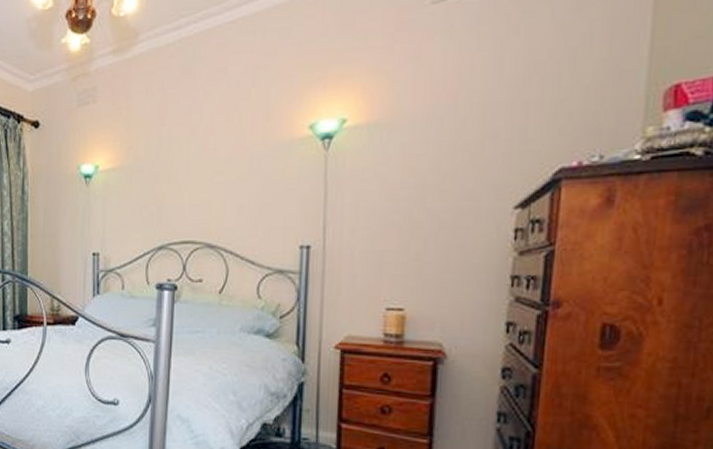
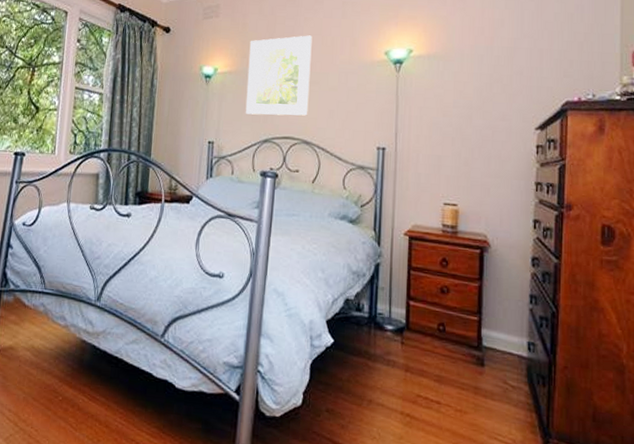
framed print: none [134,113,214,218] -> present [245,35,312,116]

